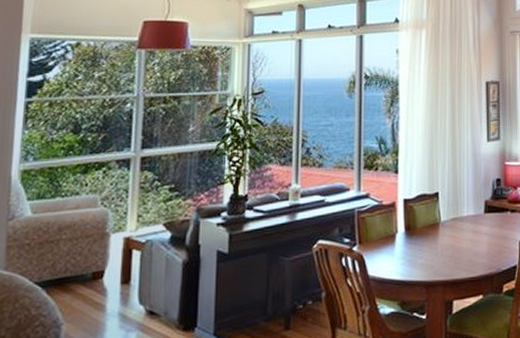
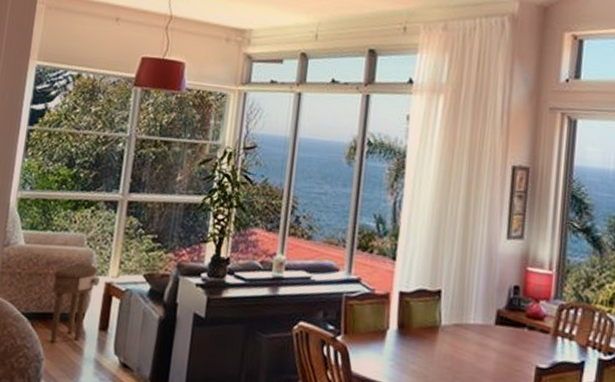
side table: none [67,223,117,307] -> present [50,263,100,344]

